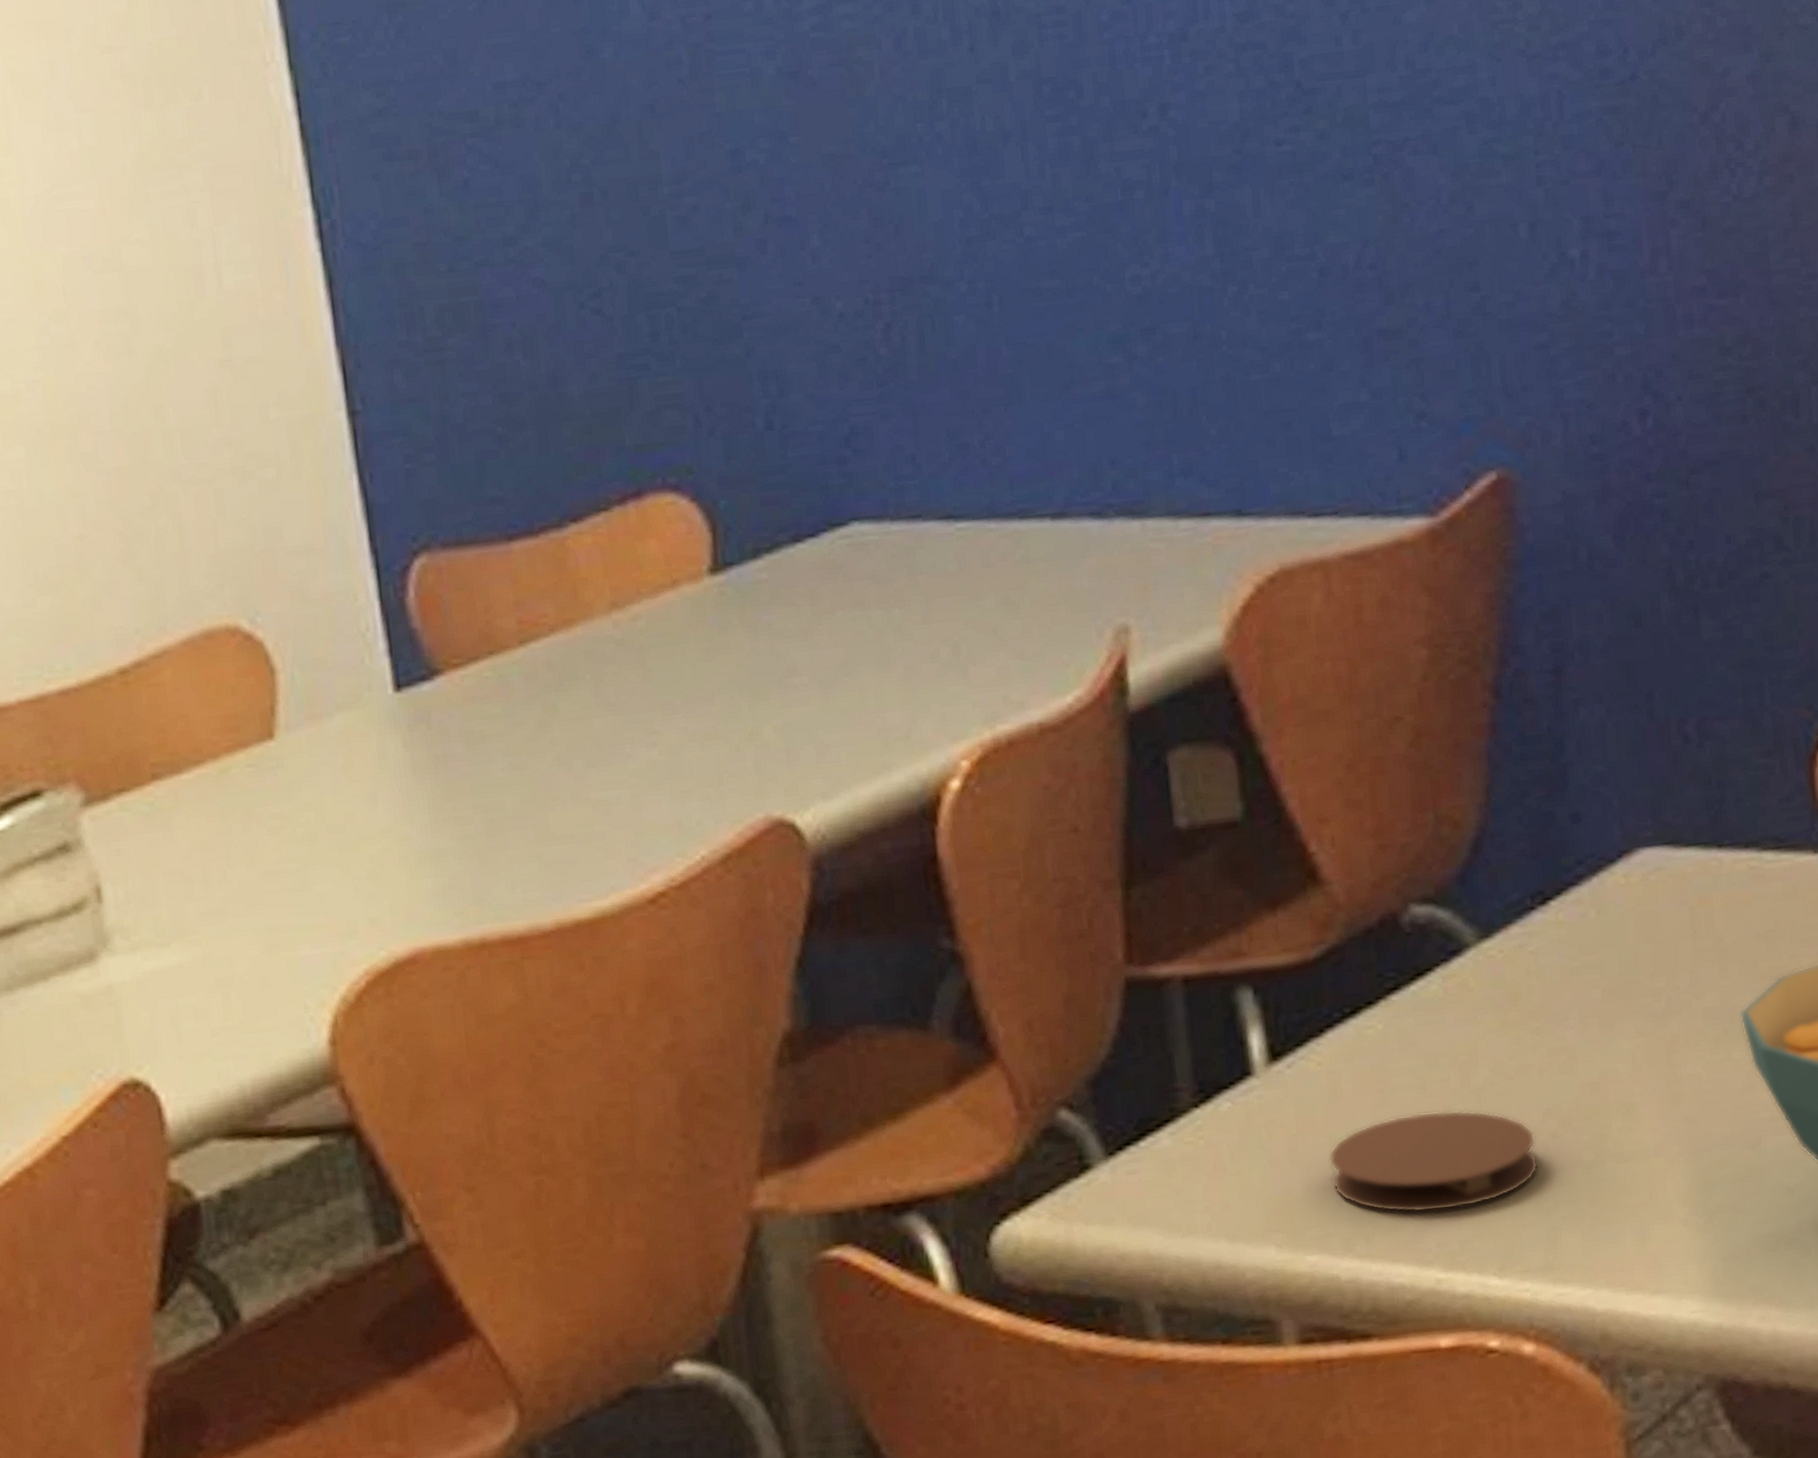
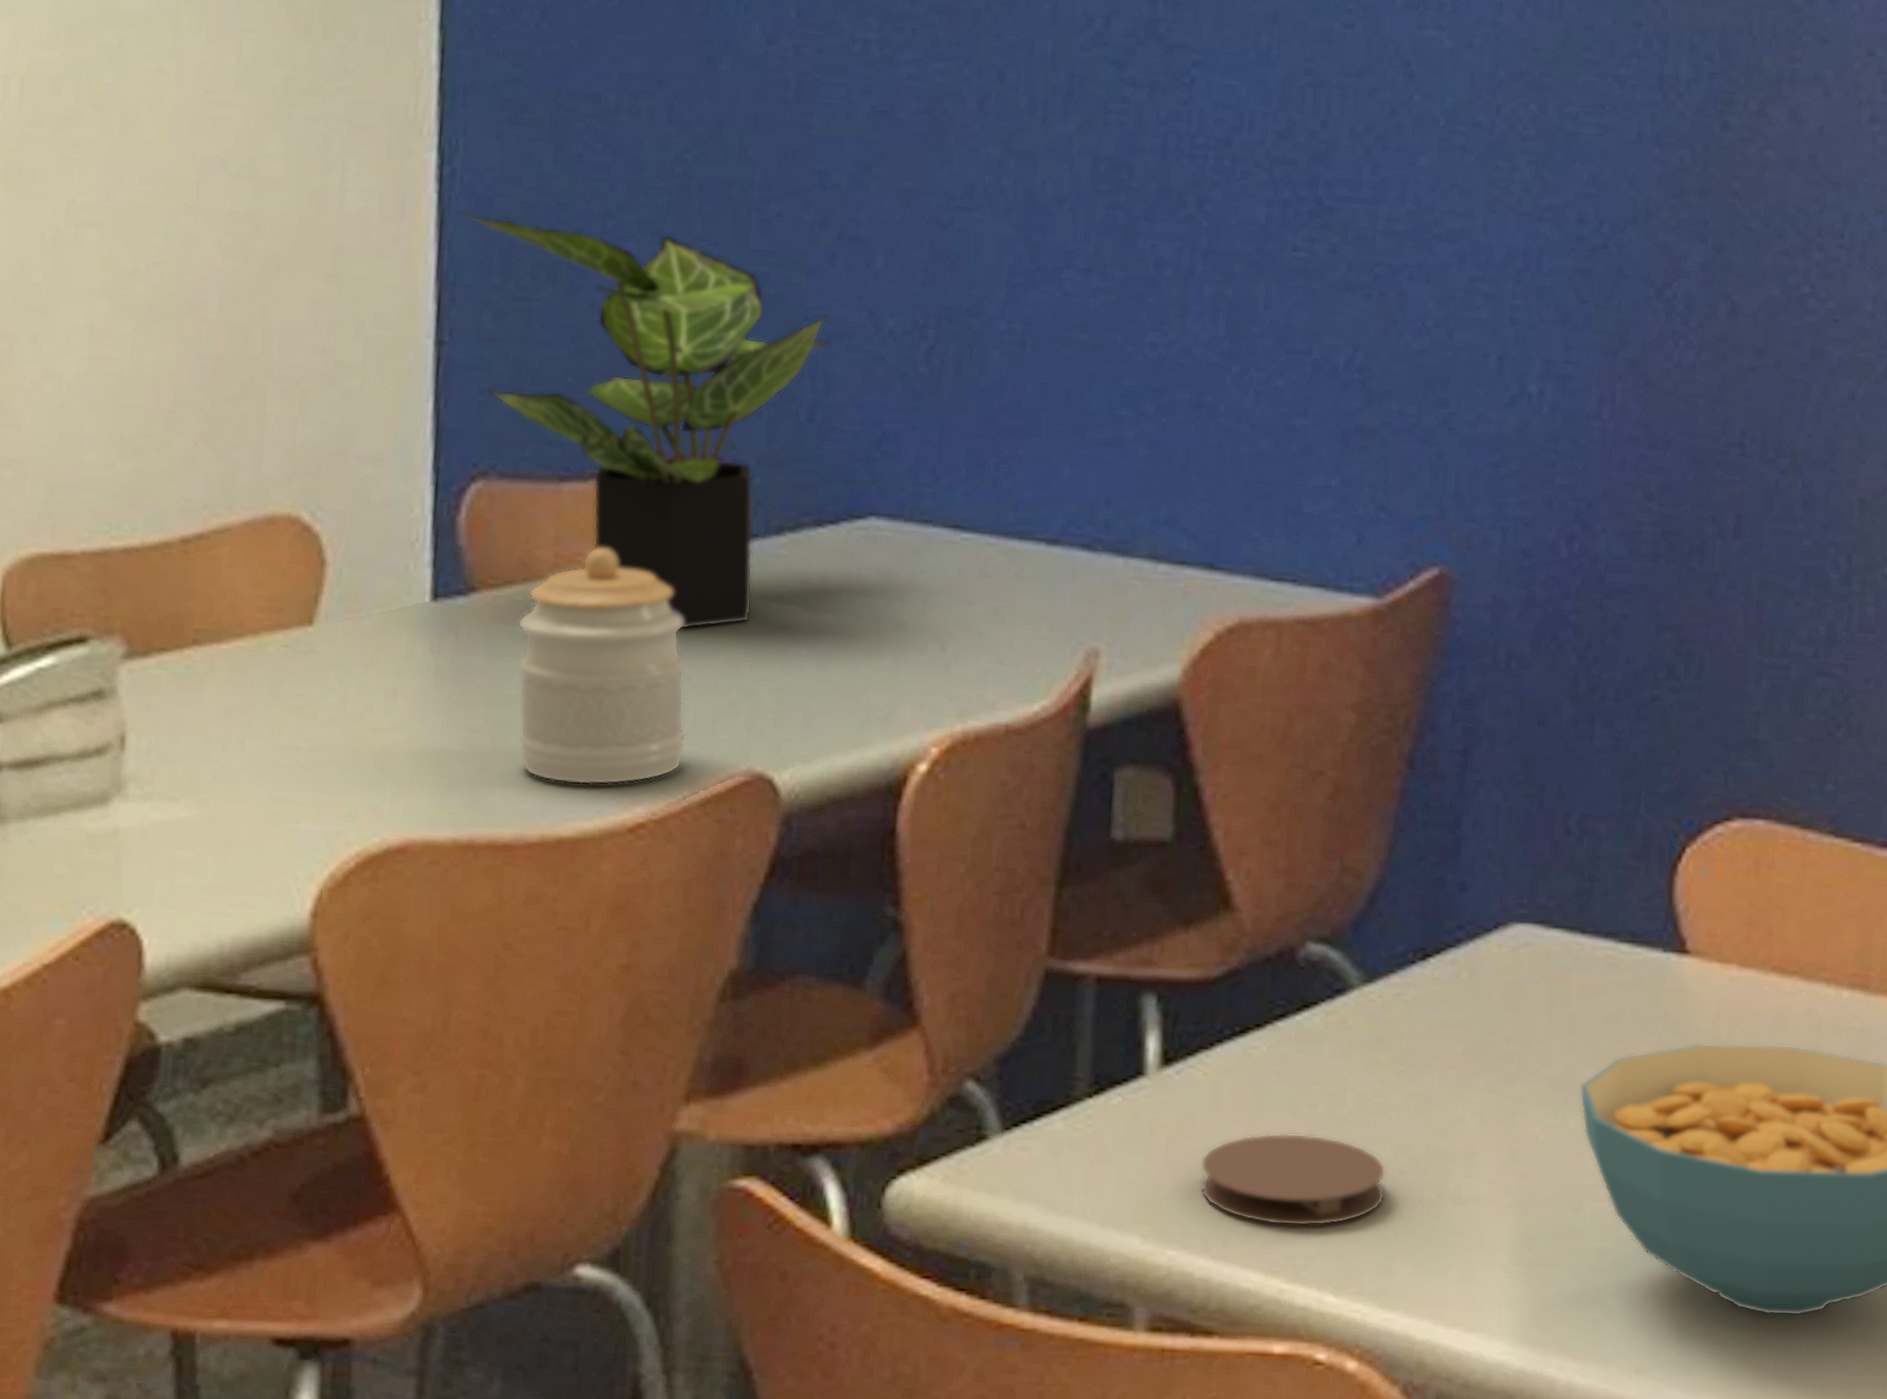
potted plant: none [344,250,778,678] -> present [456,210,832,630]
jar: none [491,604,695,864] -> present [517,547,686,785]

